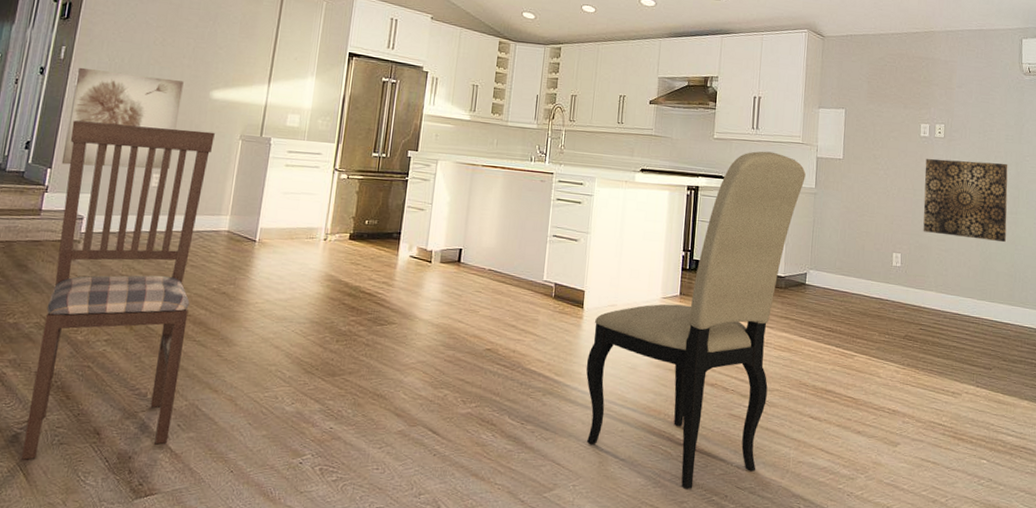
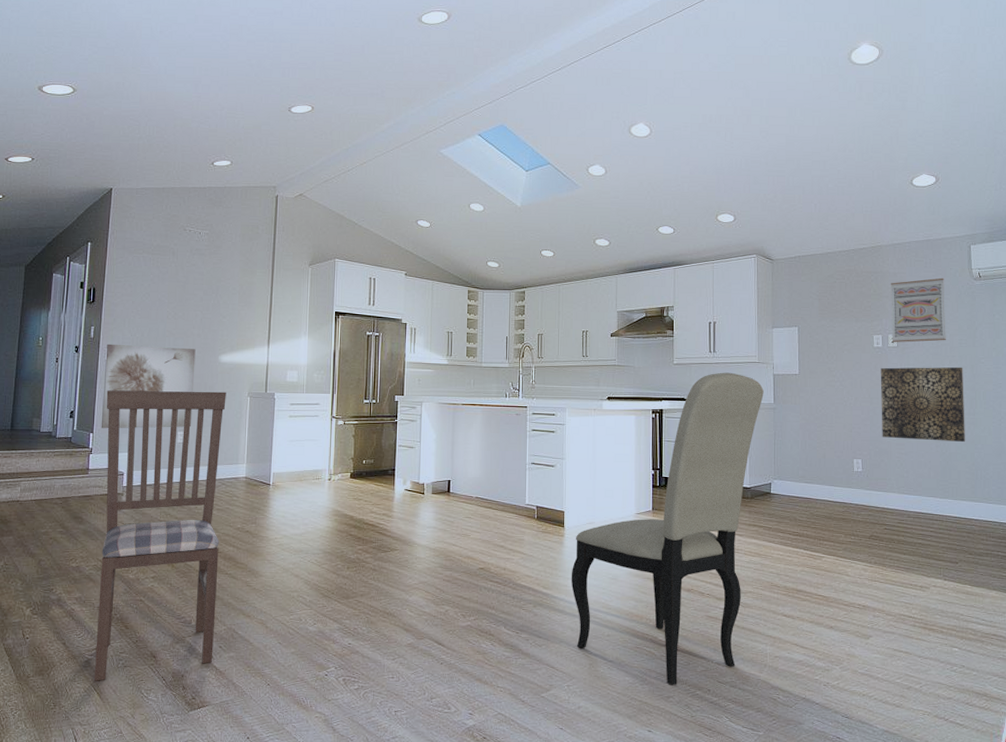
wall art: none [939,69,995,136] -> present [891,277,946,342]

